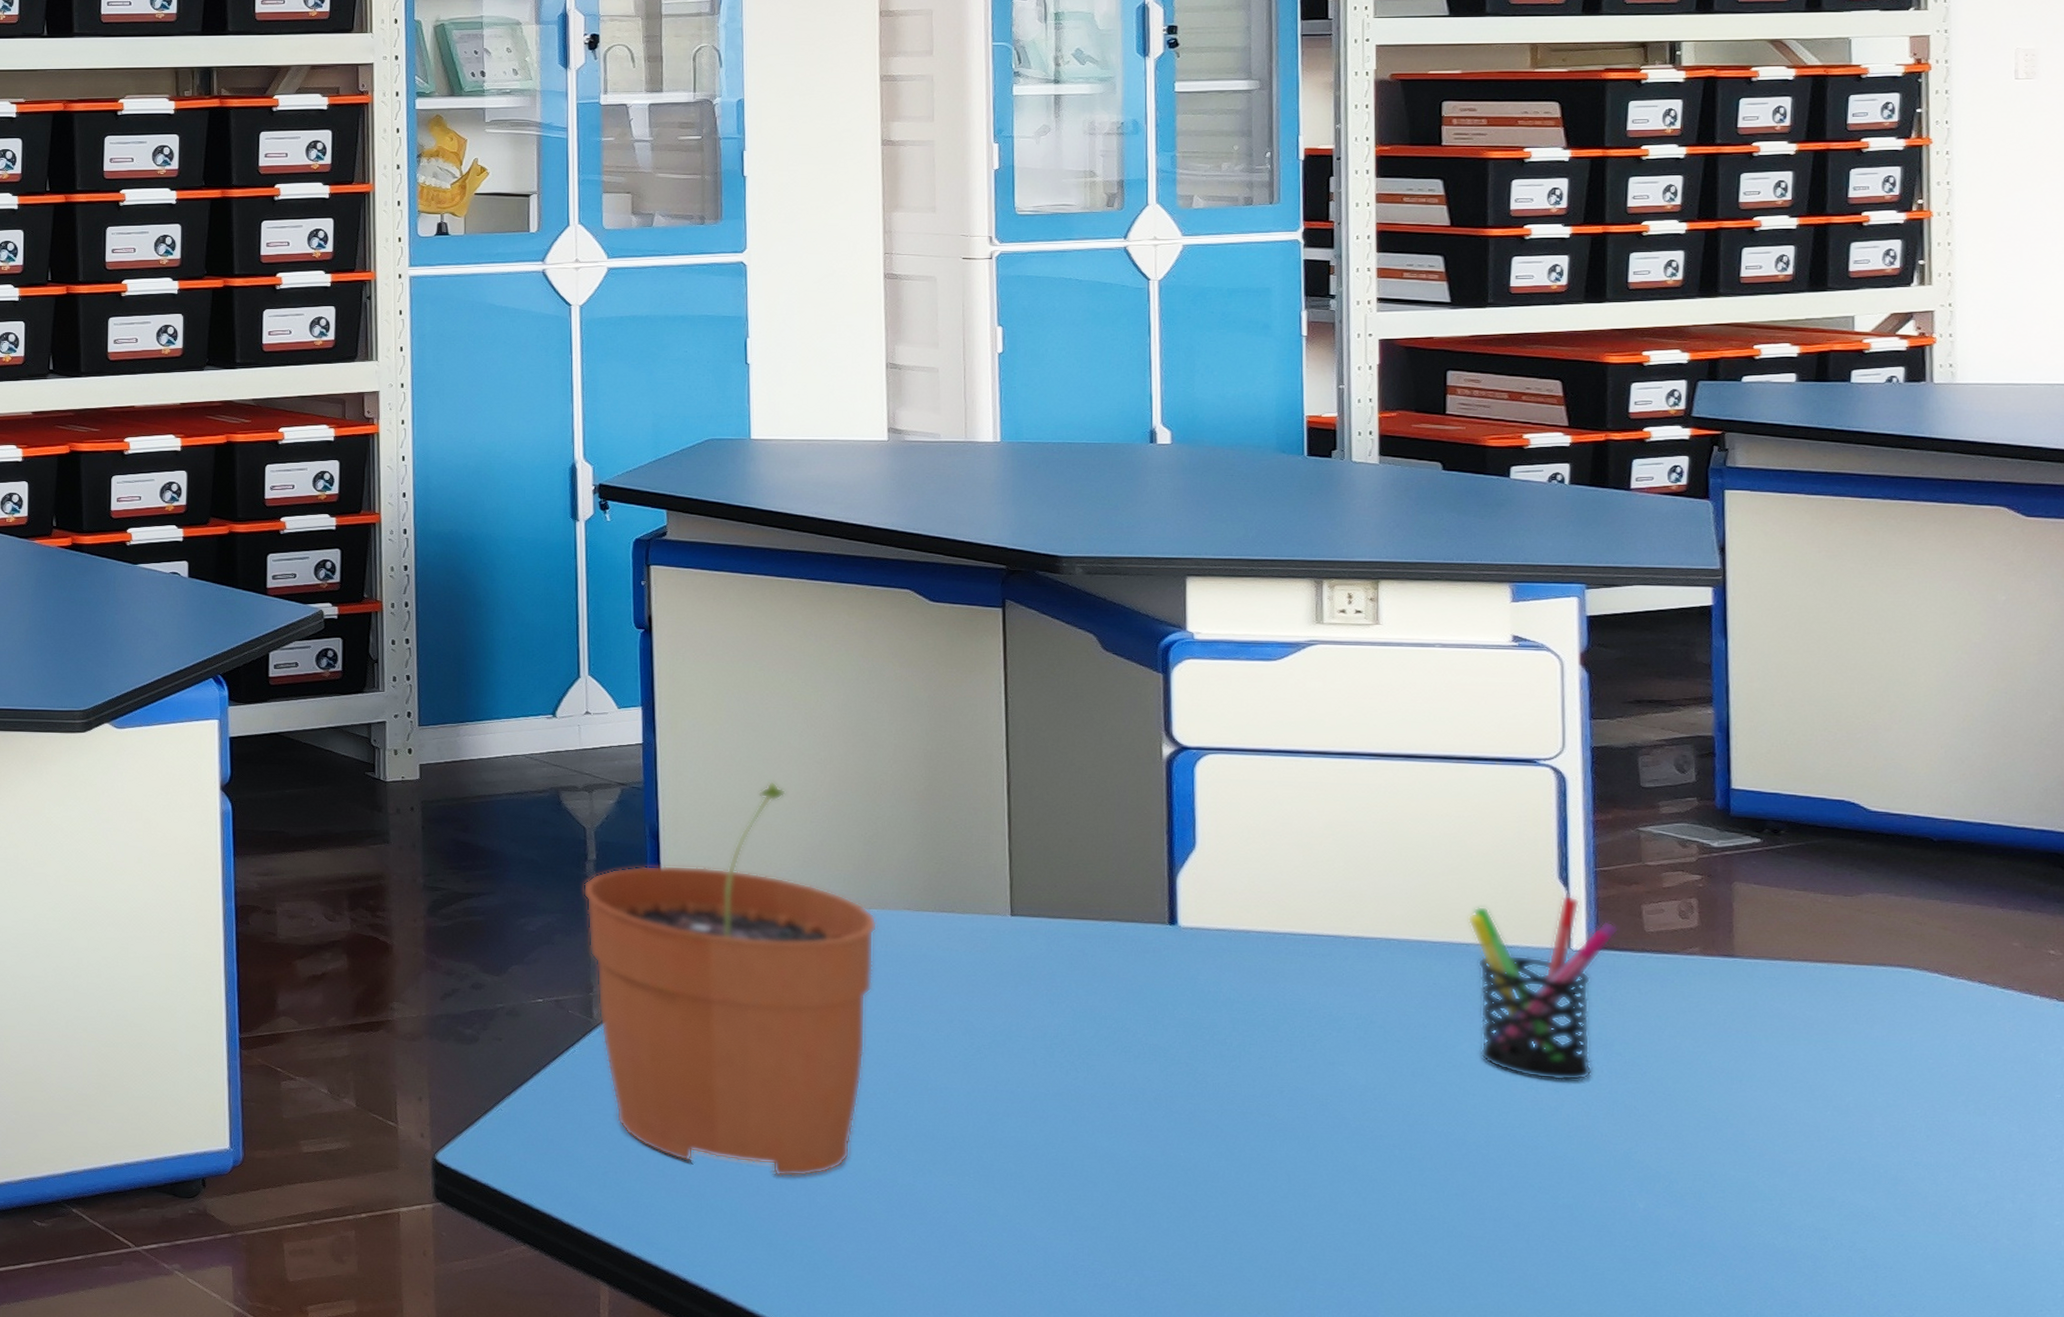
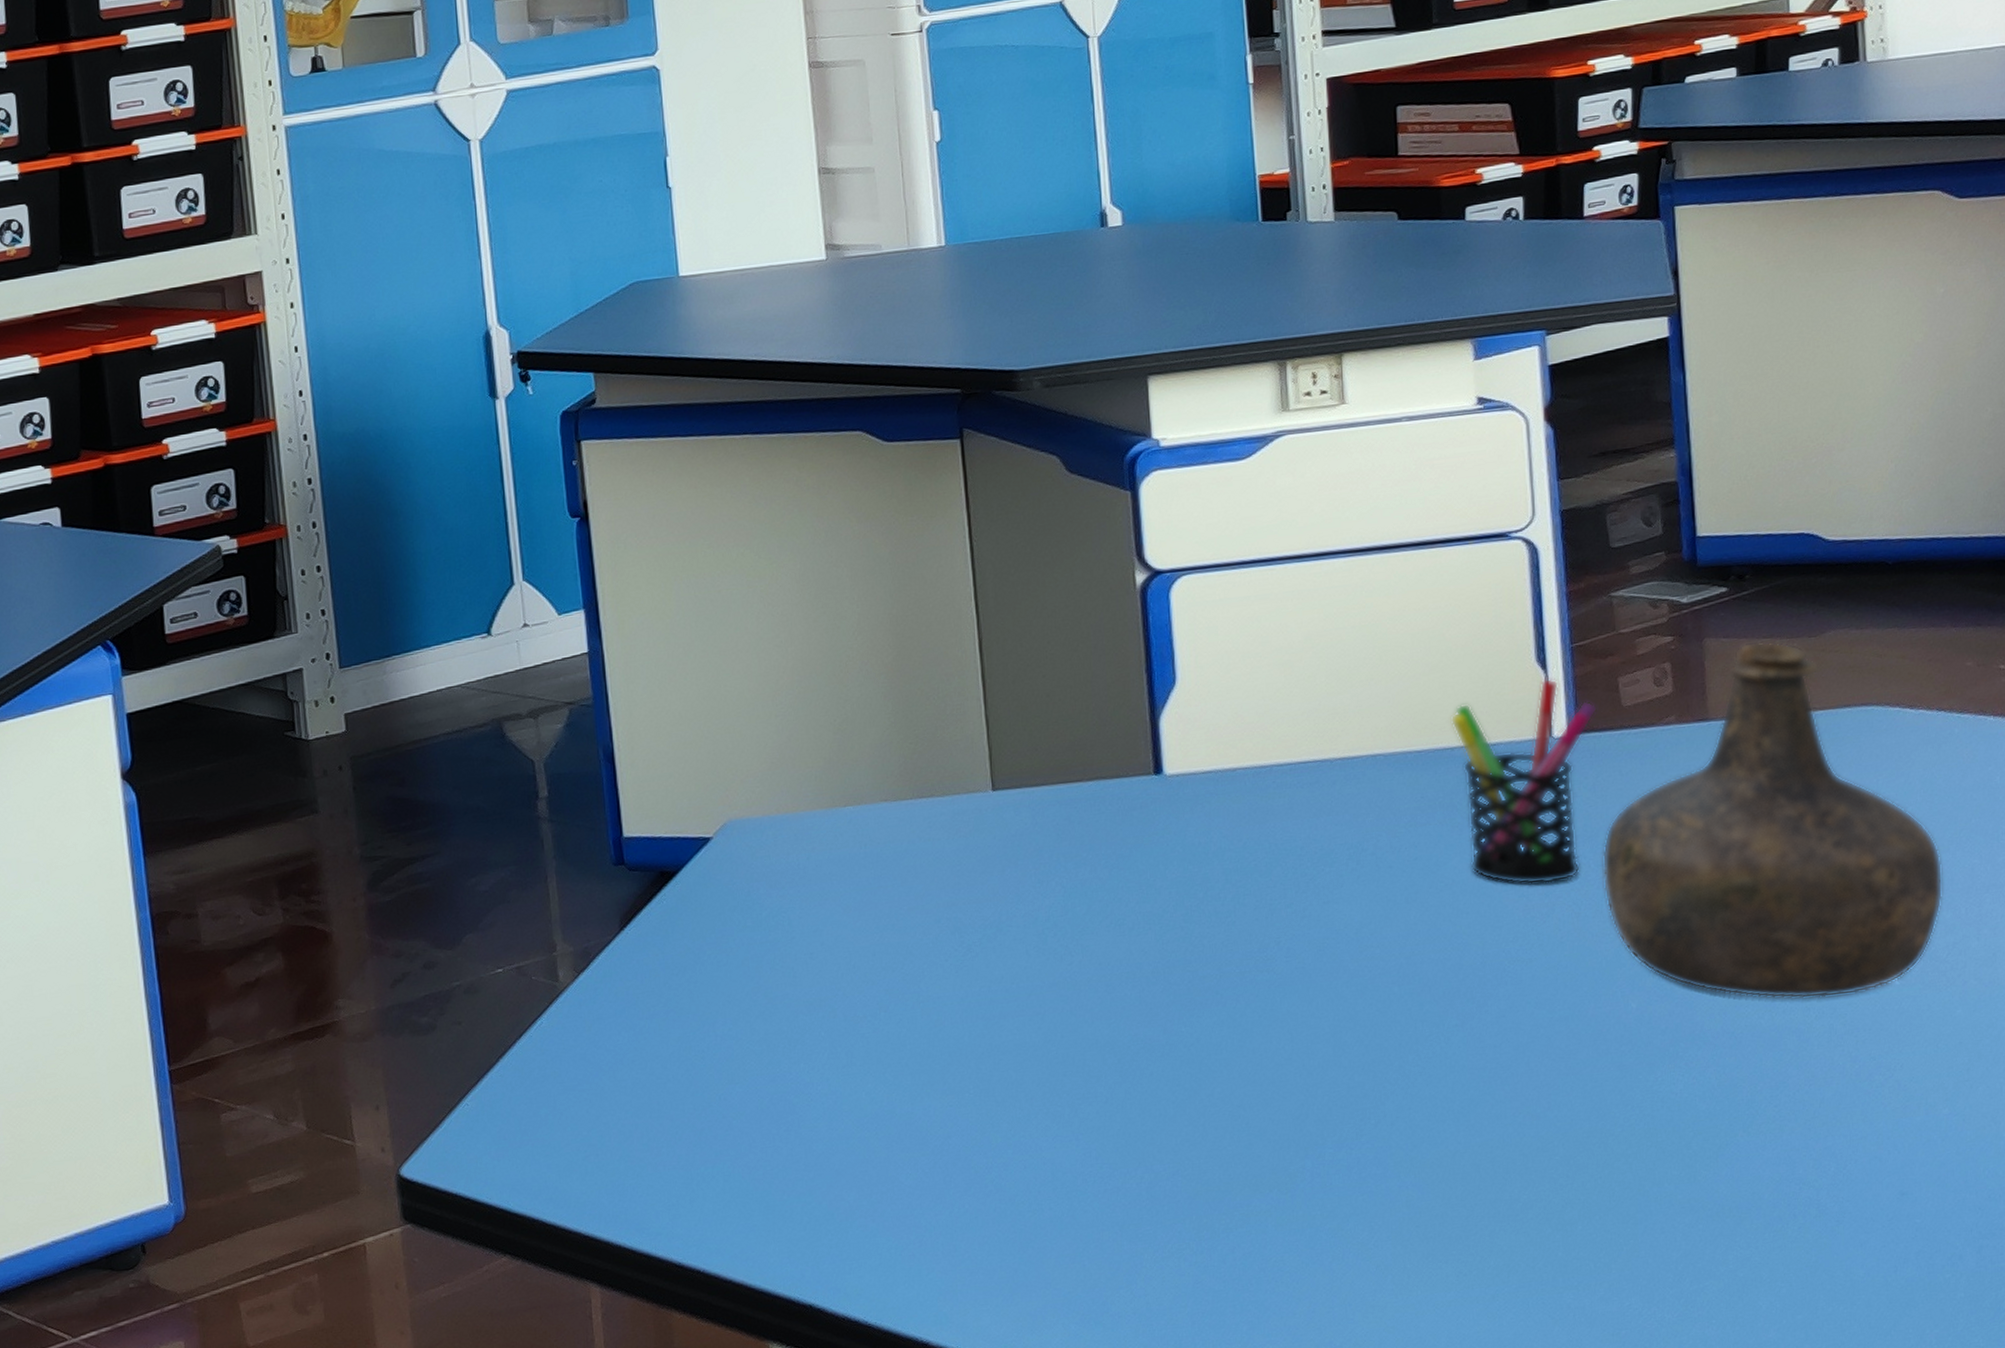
plant pot: present [583,781,878,1177] -> none [536,675,855,1130]
bottle: none [1615,892,1978,1233] -> present [1602,641,1943,999]

